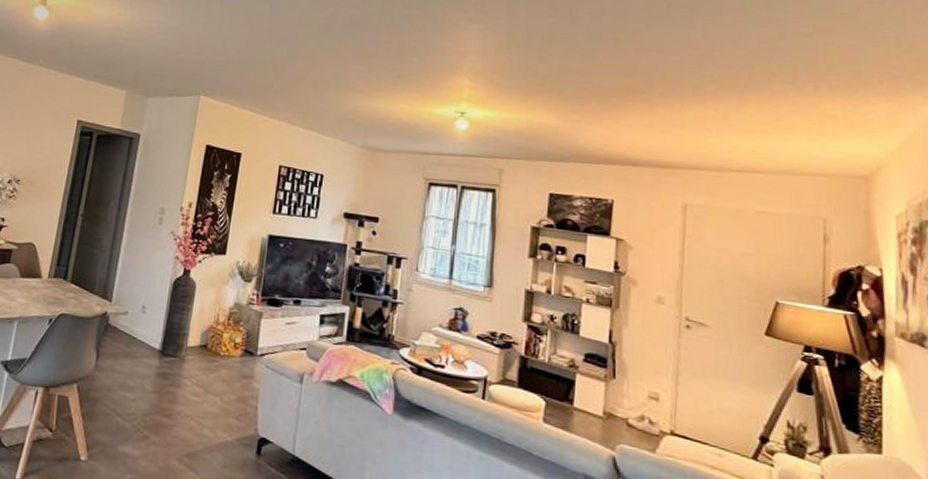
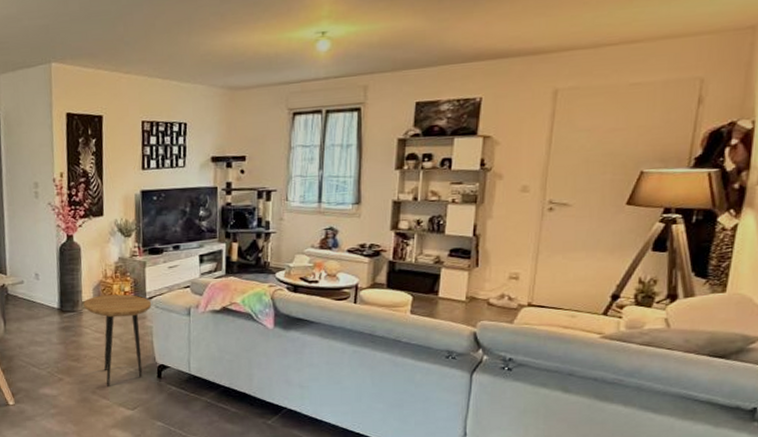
side table: none [188,342,263,456] -> present [83,294,152,386]

